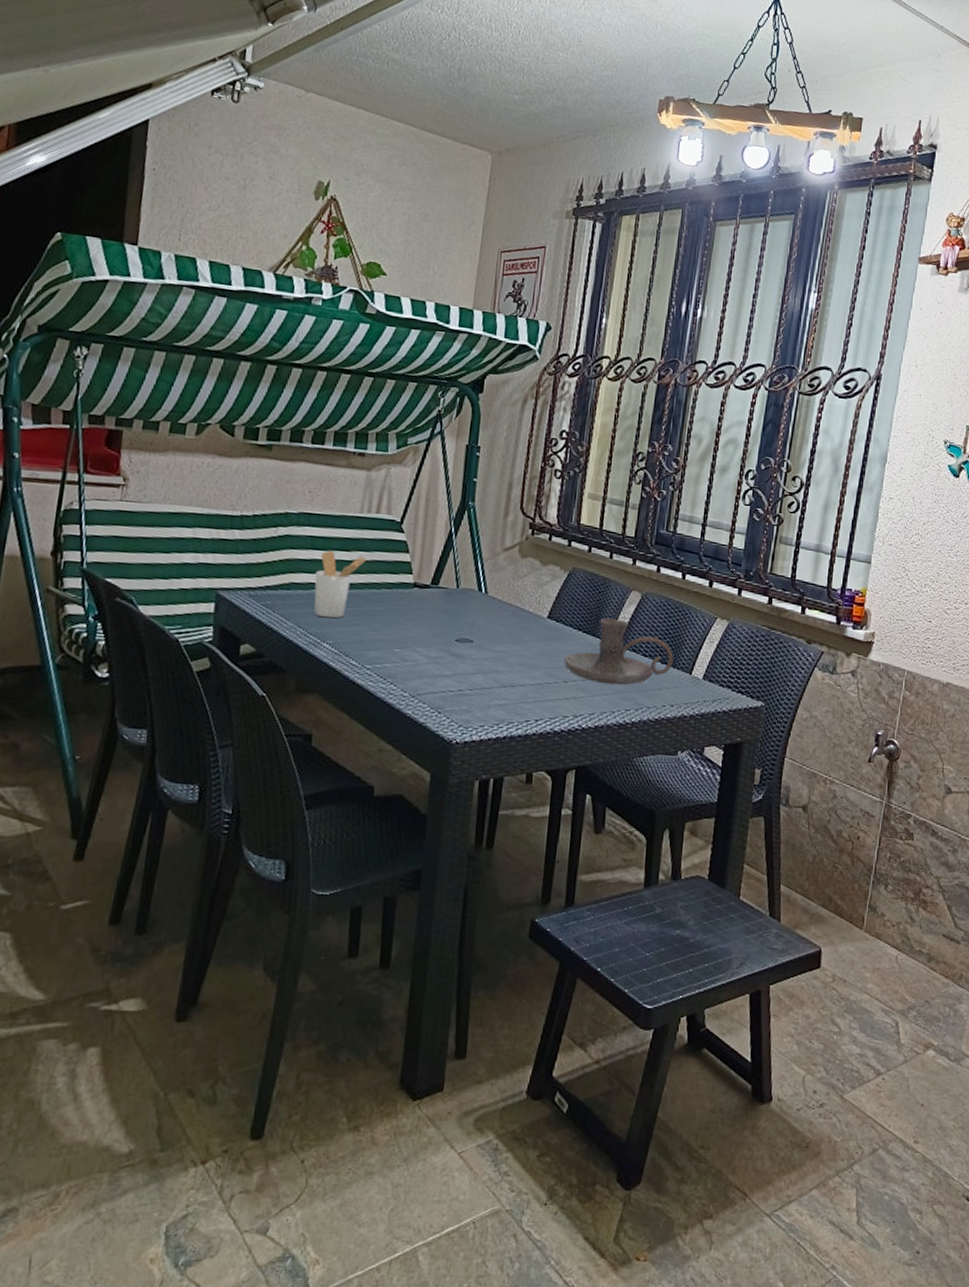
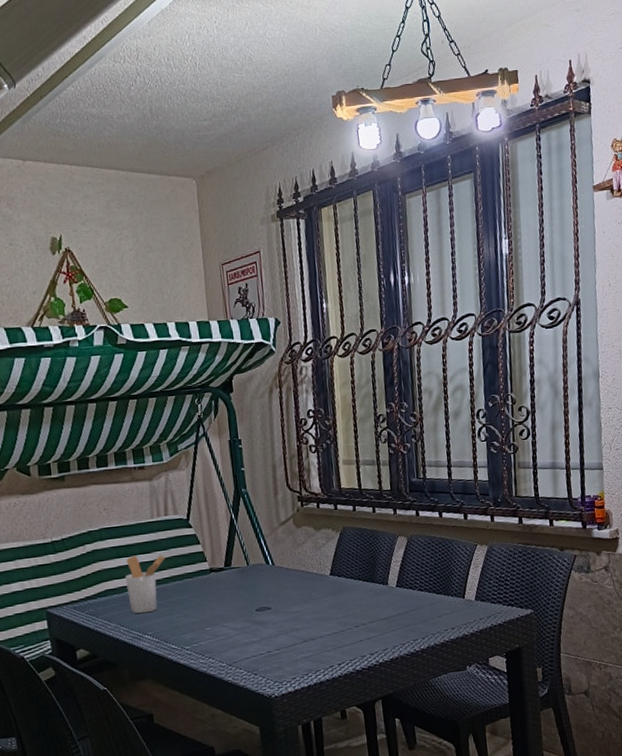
candle holder: present [563,618,674,686] -> none [351,563,447,622]

